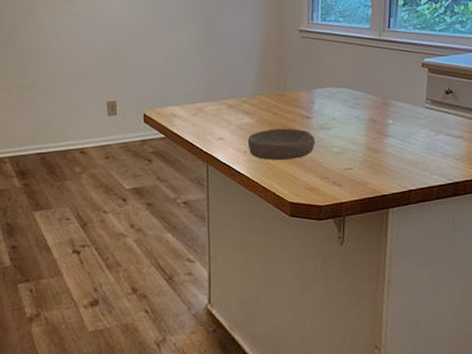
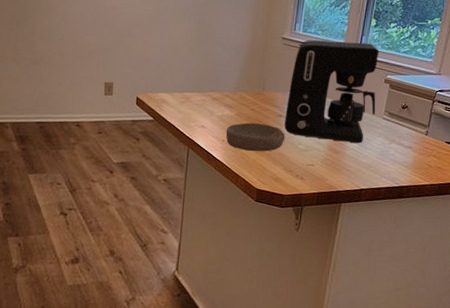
coffee maker: none [312,25,416,139] -> present [285,40,379,143]

